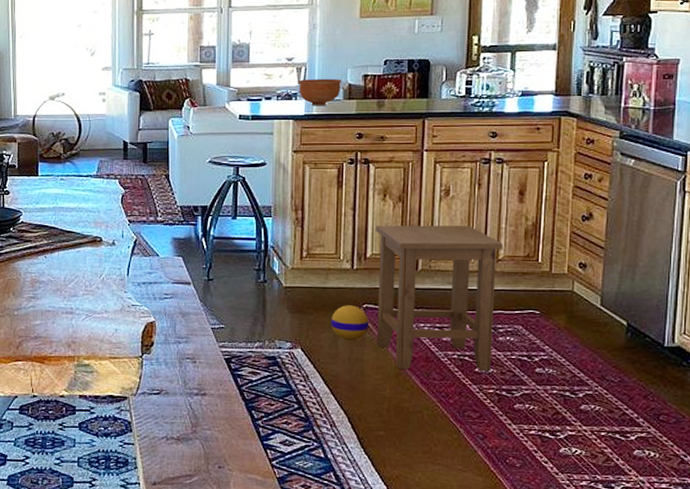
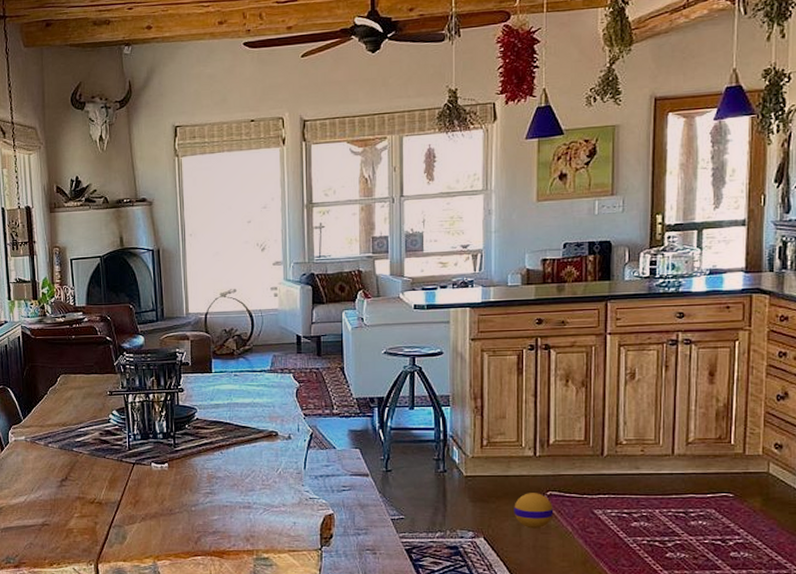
bowl: present [297,78,342,106] -> none [473,264,520,293]
stool: present [375,225,503,371] -> none [557,409,693,557]

